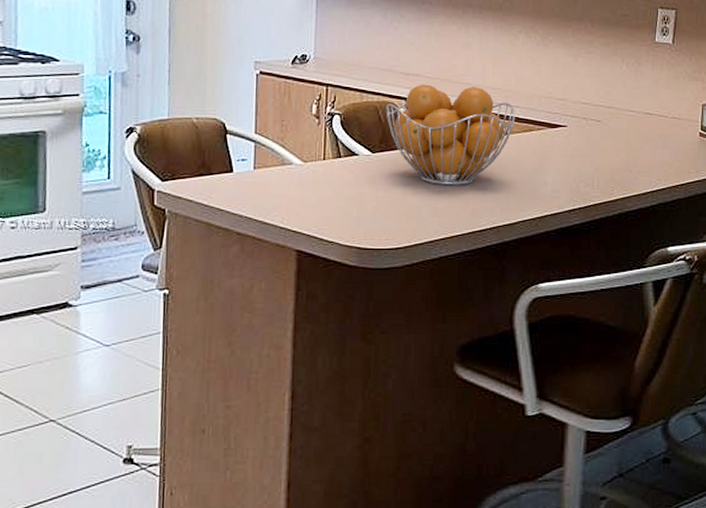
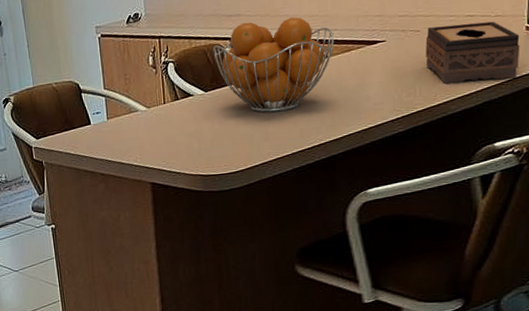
tissue box: none [604,119,694,182] -> present [425,21,520,84]

